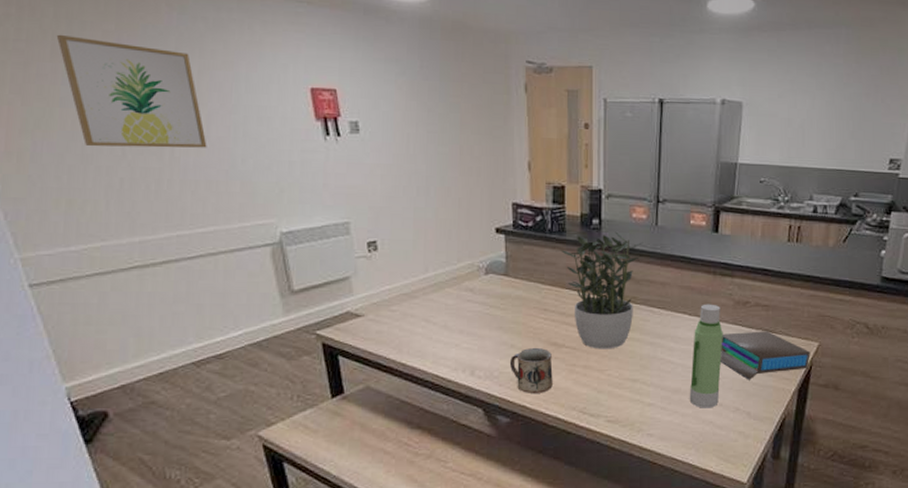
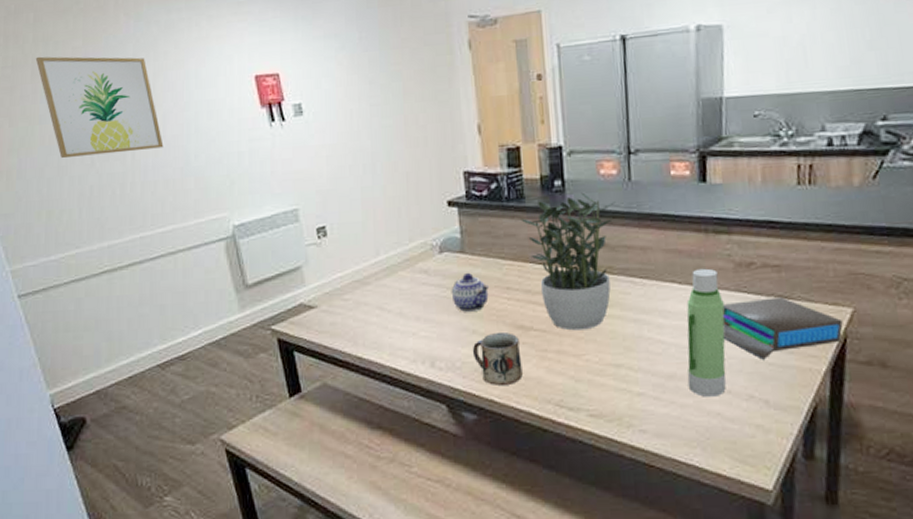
teapot: none [493,293,529,328] -> present [451,272,490,312]

